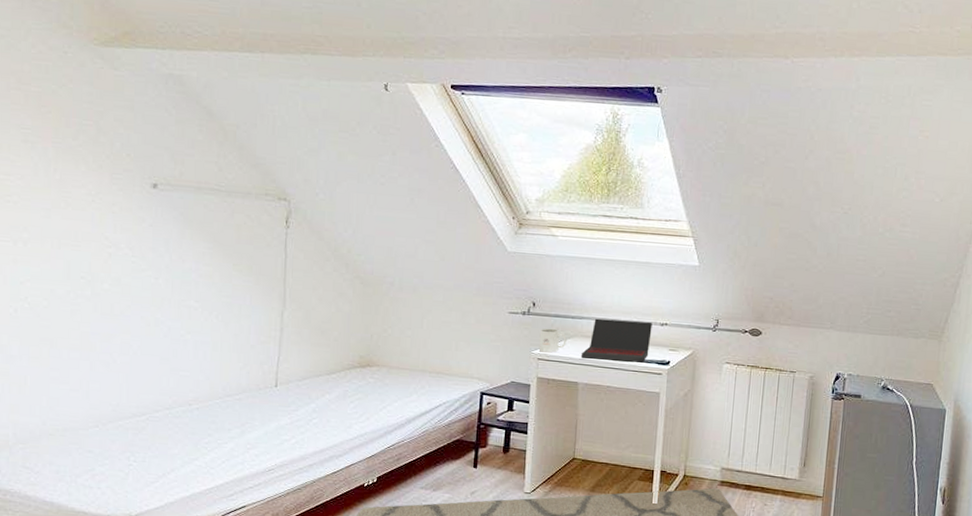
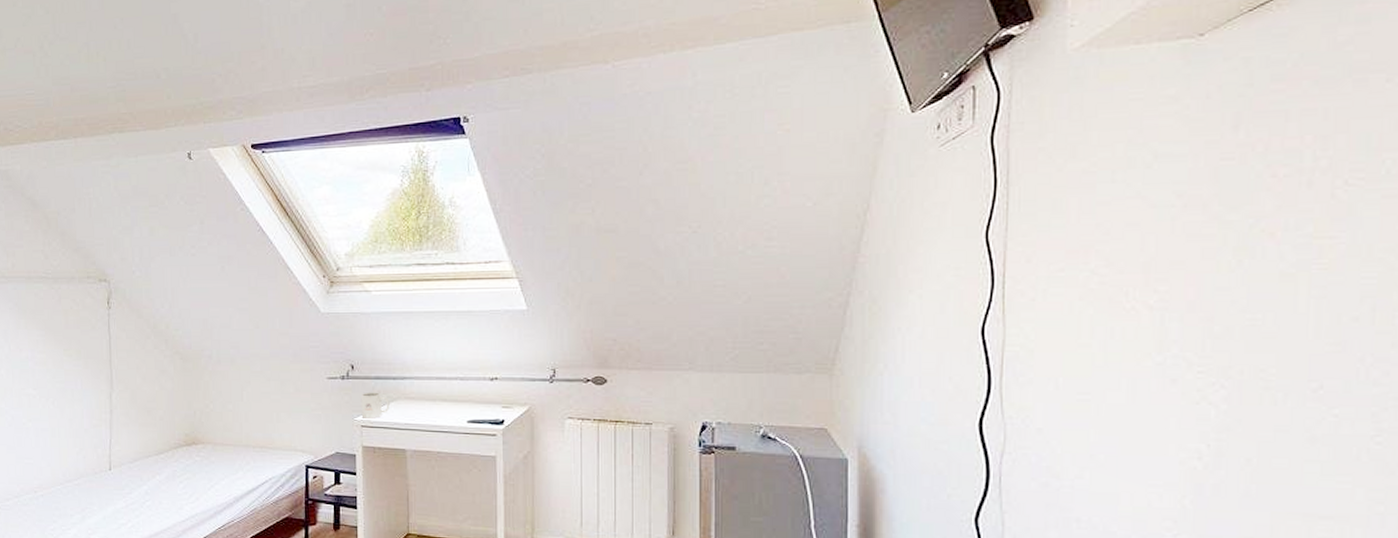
laptop: present [581,318,652,363] -> none [407,377,481,424]

